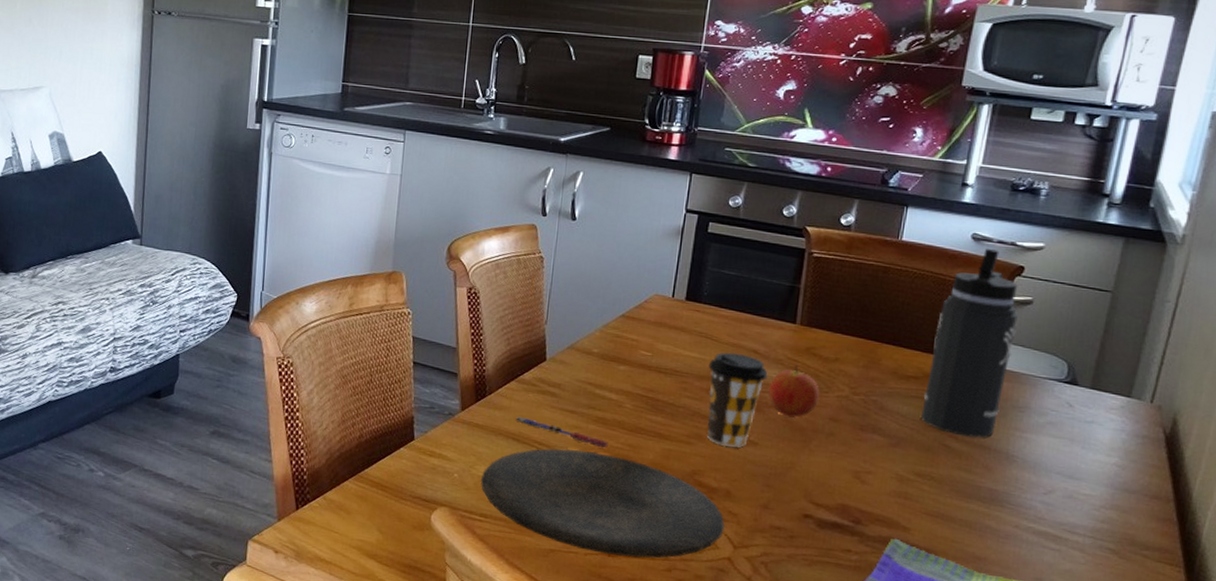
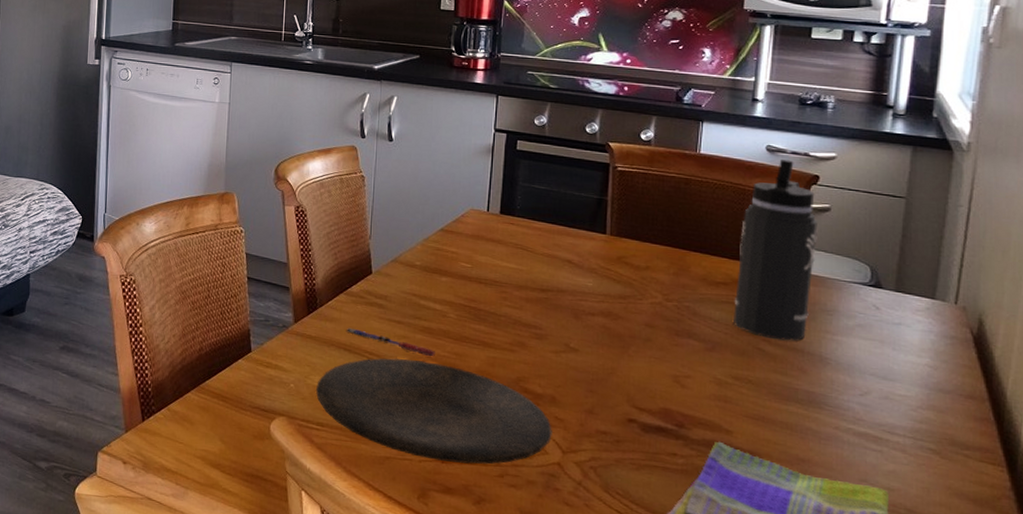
coffee cup: present [707,352,768,448] -> none [526,262,583,354]
fruit: present [768,365,819,418] -> none [584,274,633,325]

